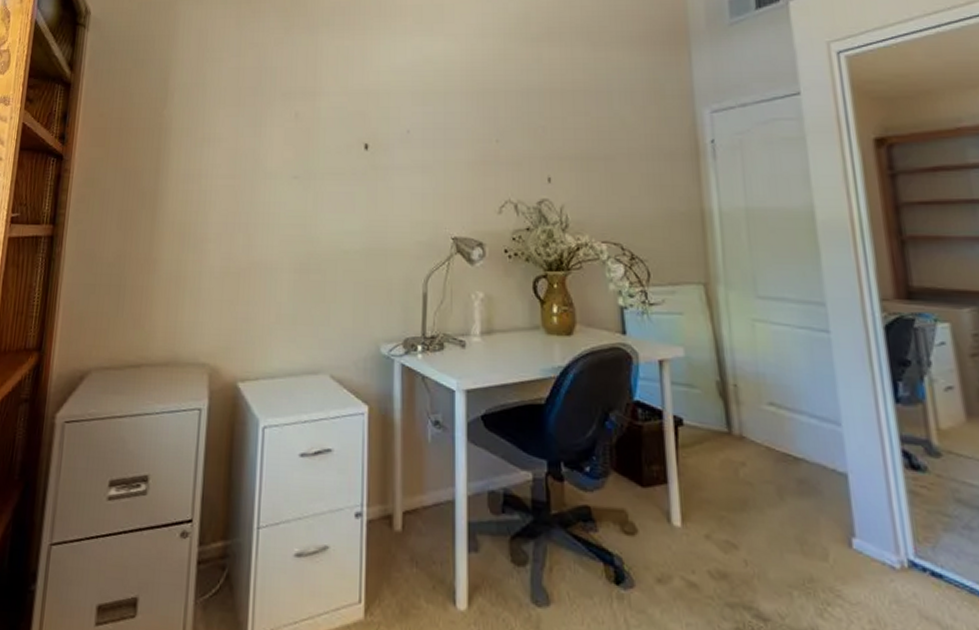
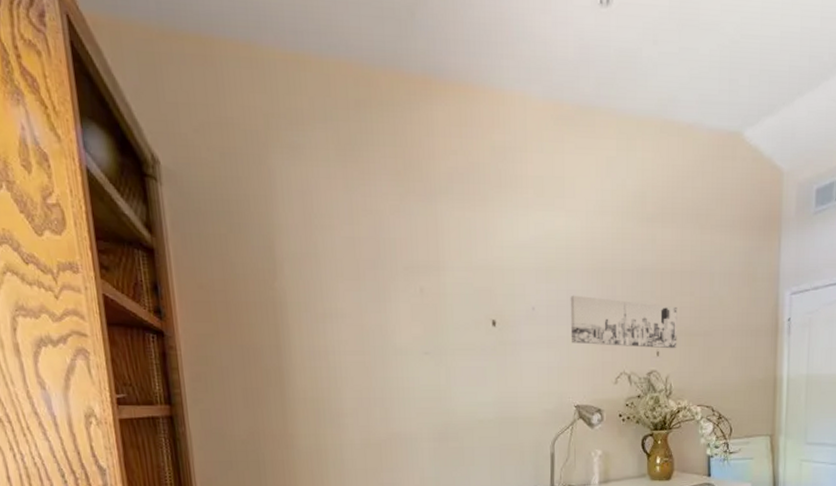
wall art: none [448,117,572,175] -> present [570,295,677,349]

